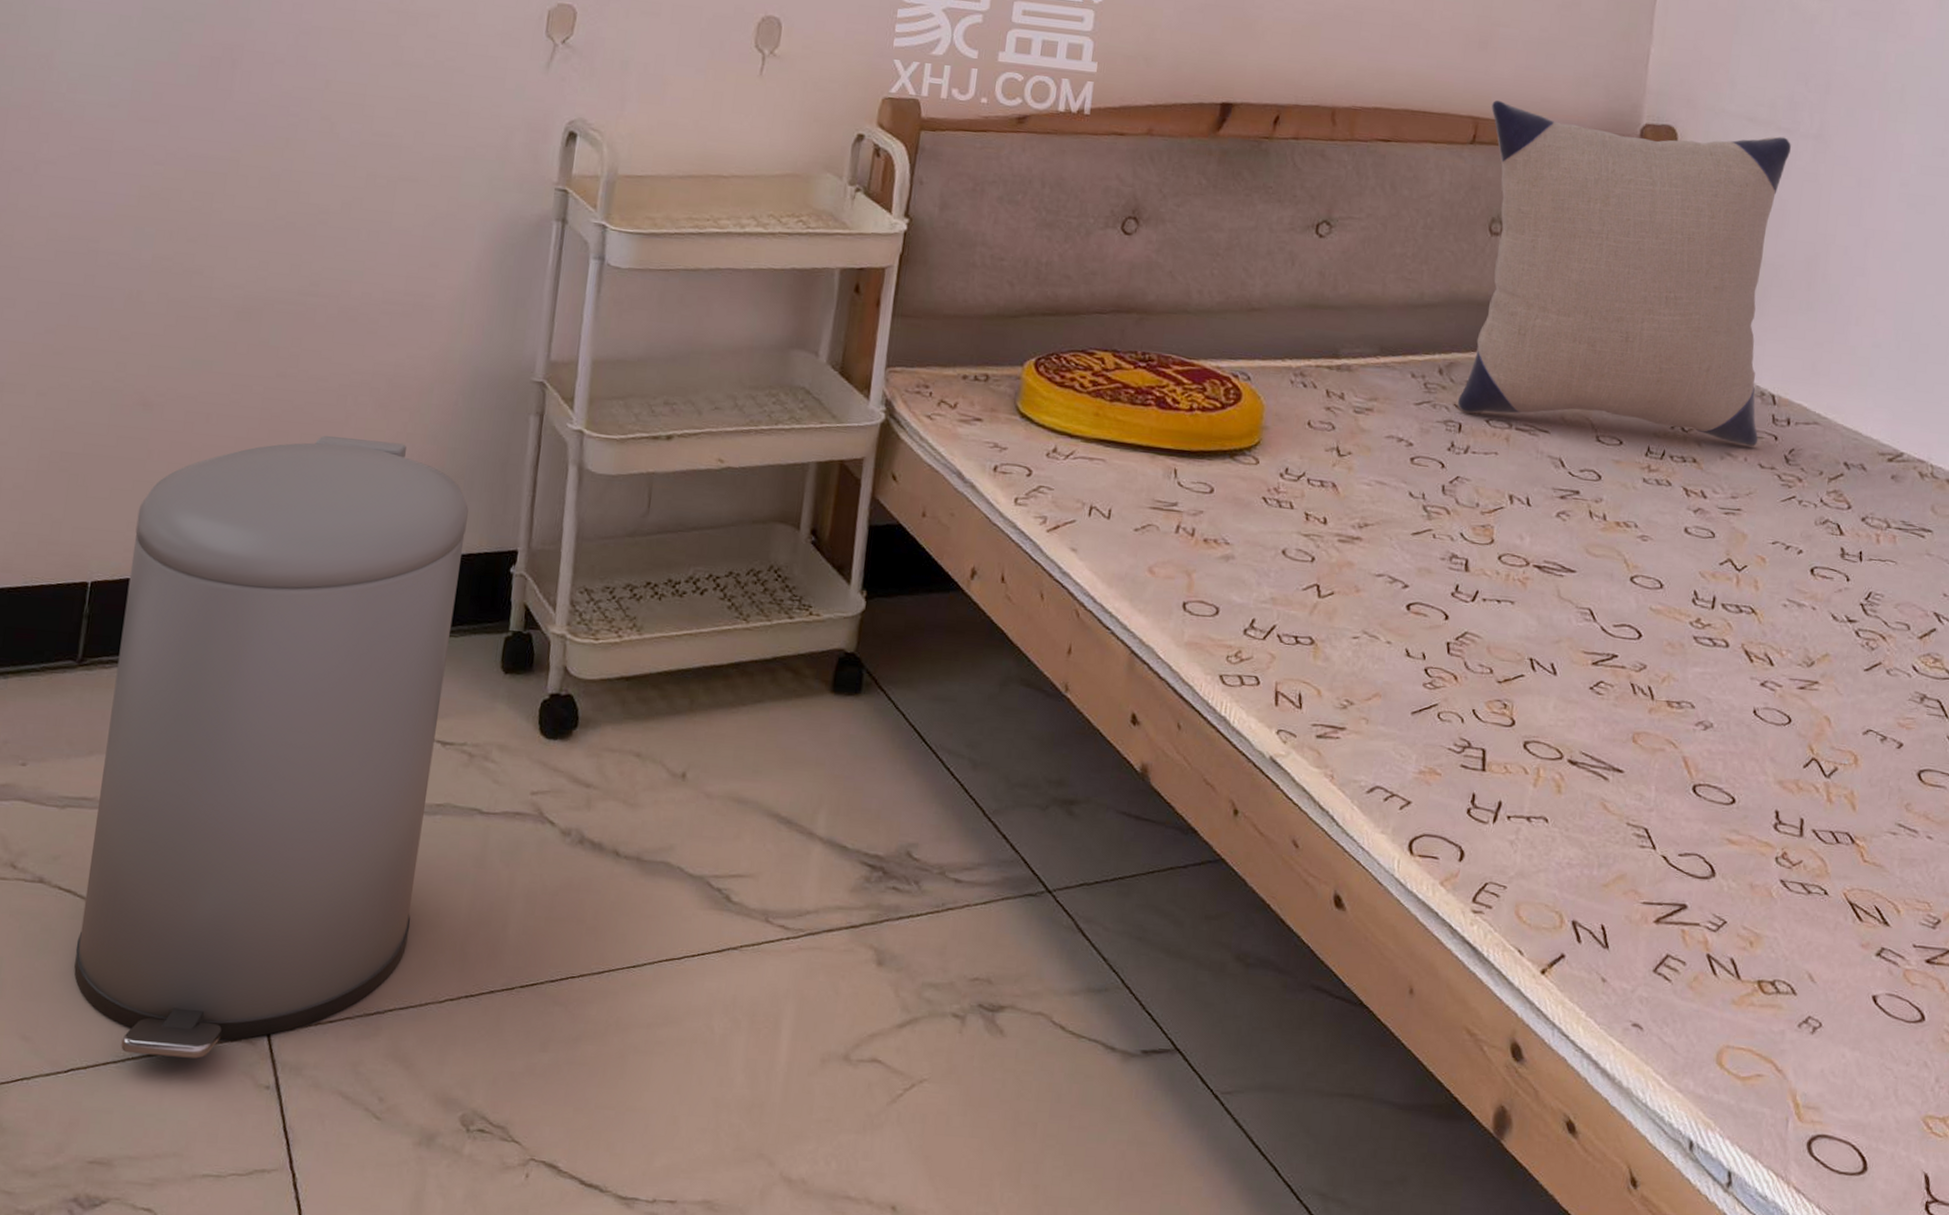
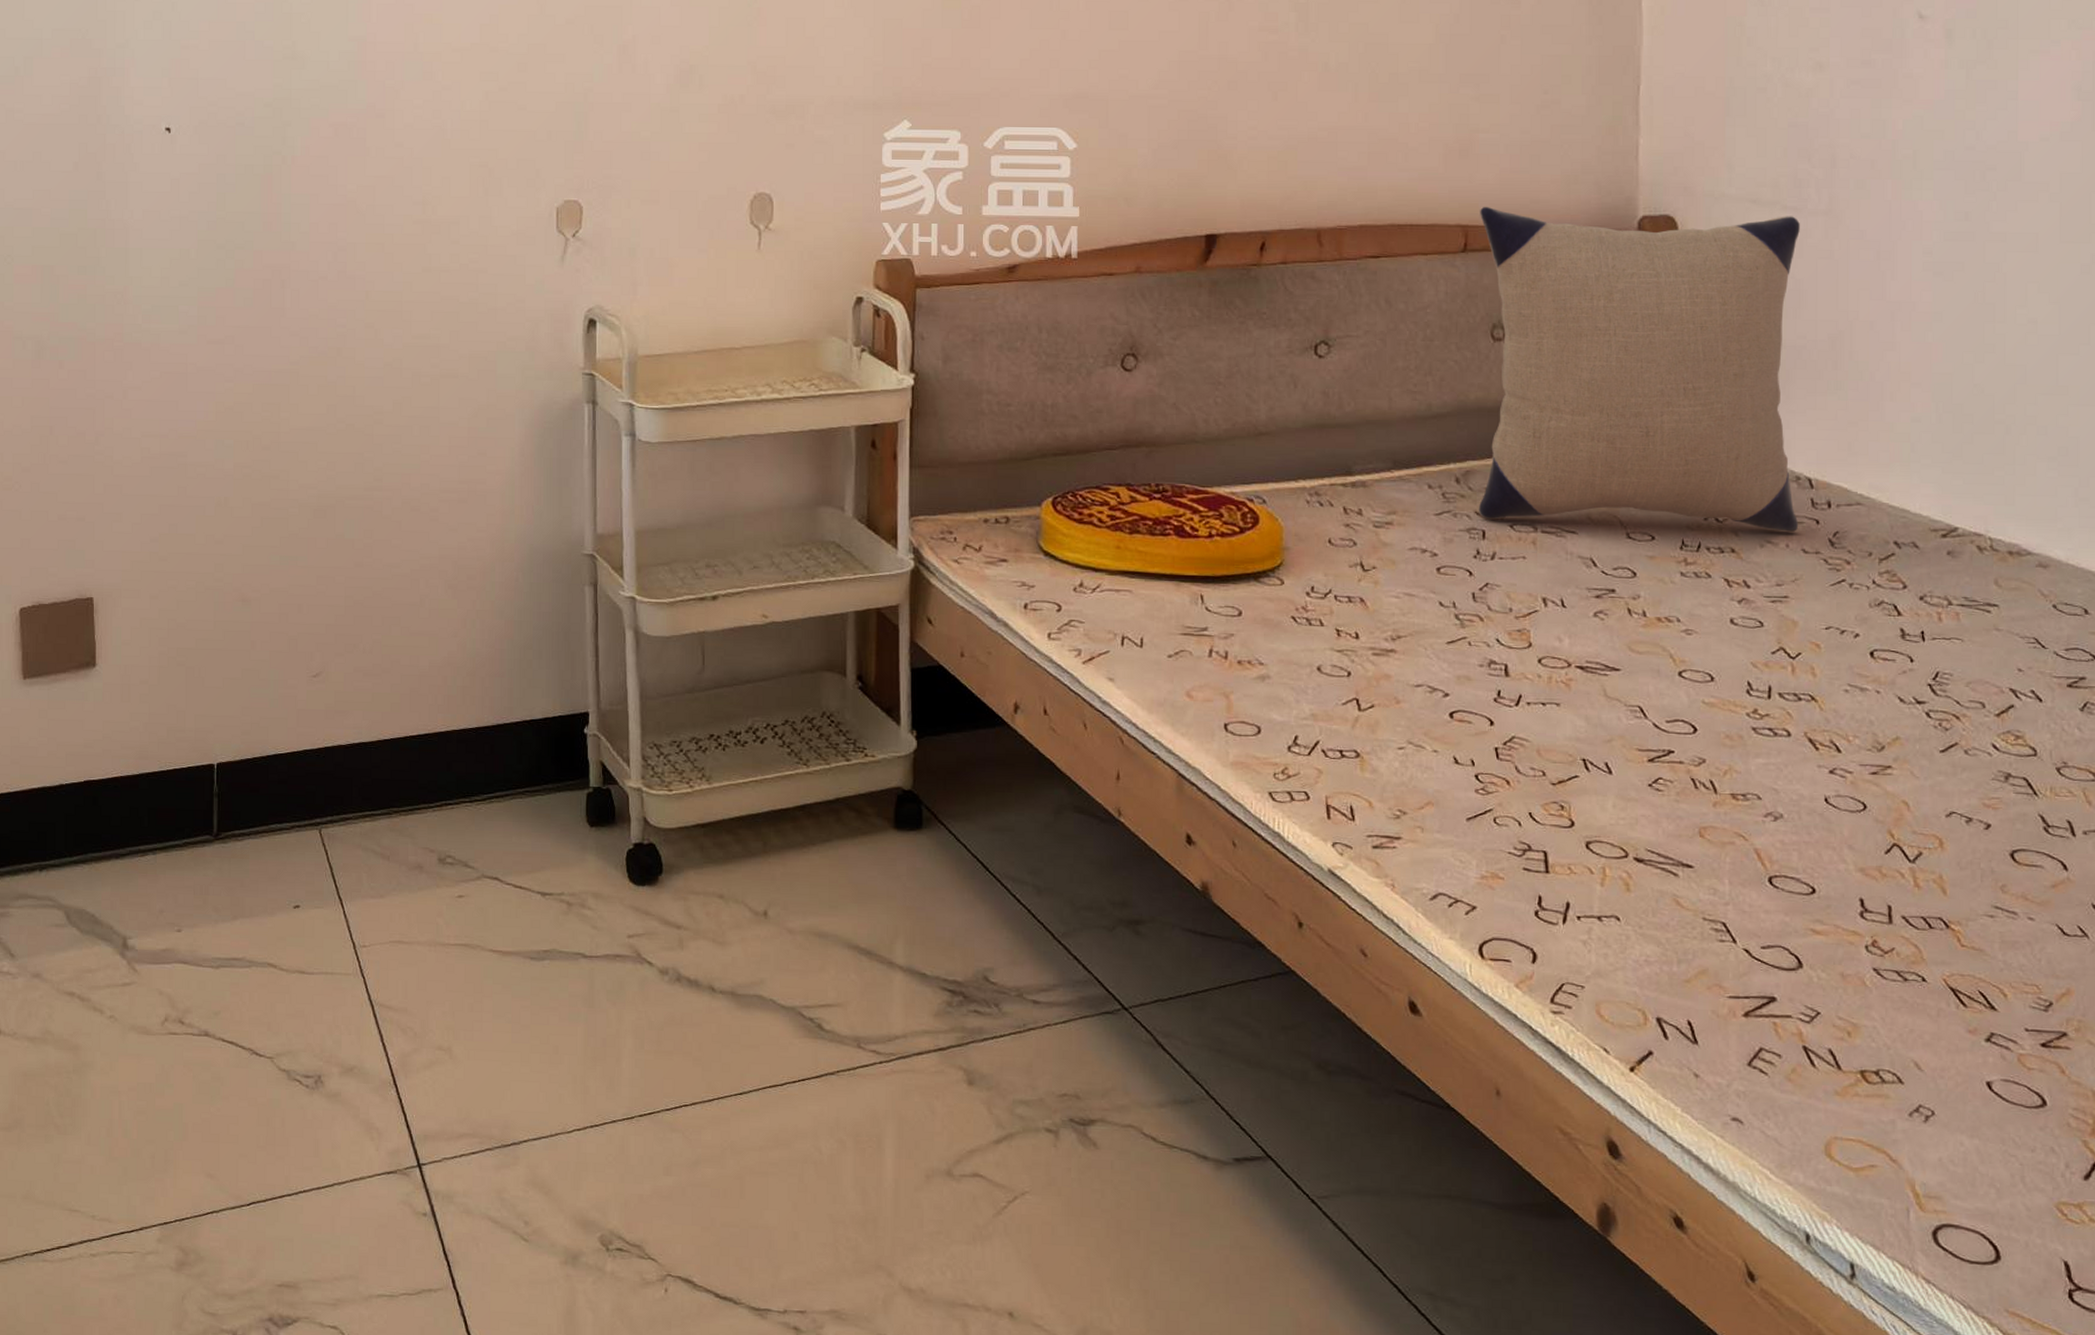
pedal bin: present [74,435,469,1059] -> none [243,617,540,1190]

